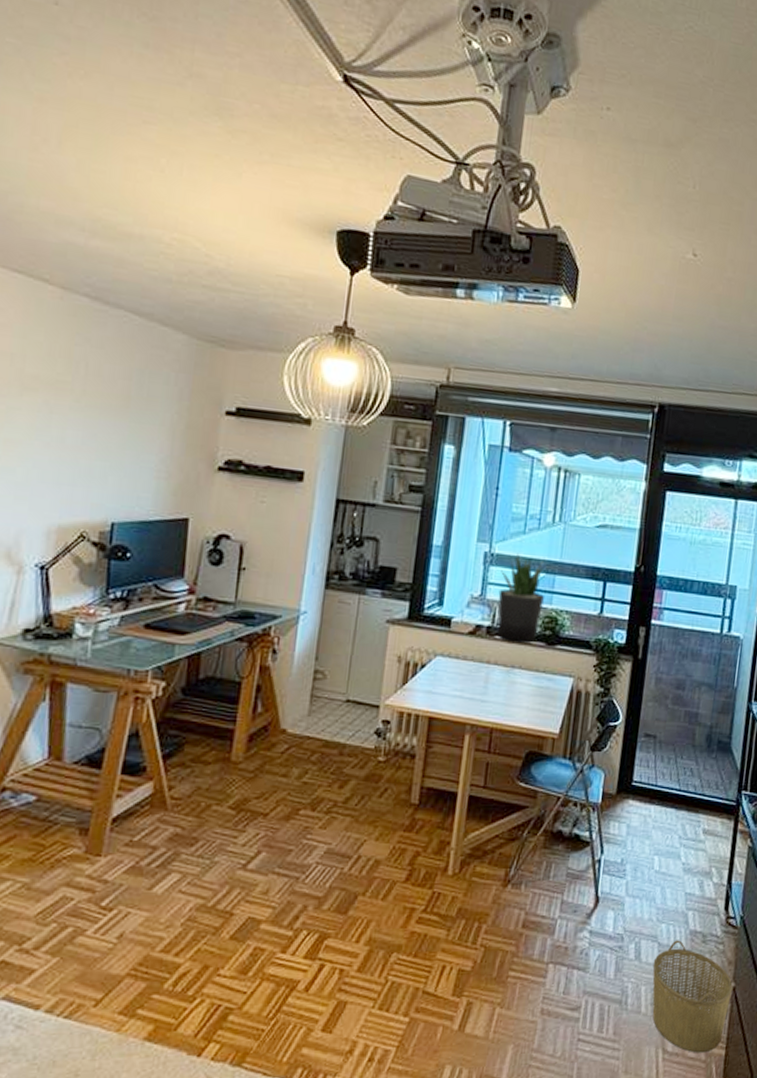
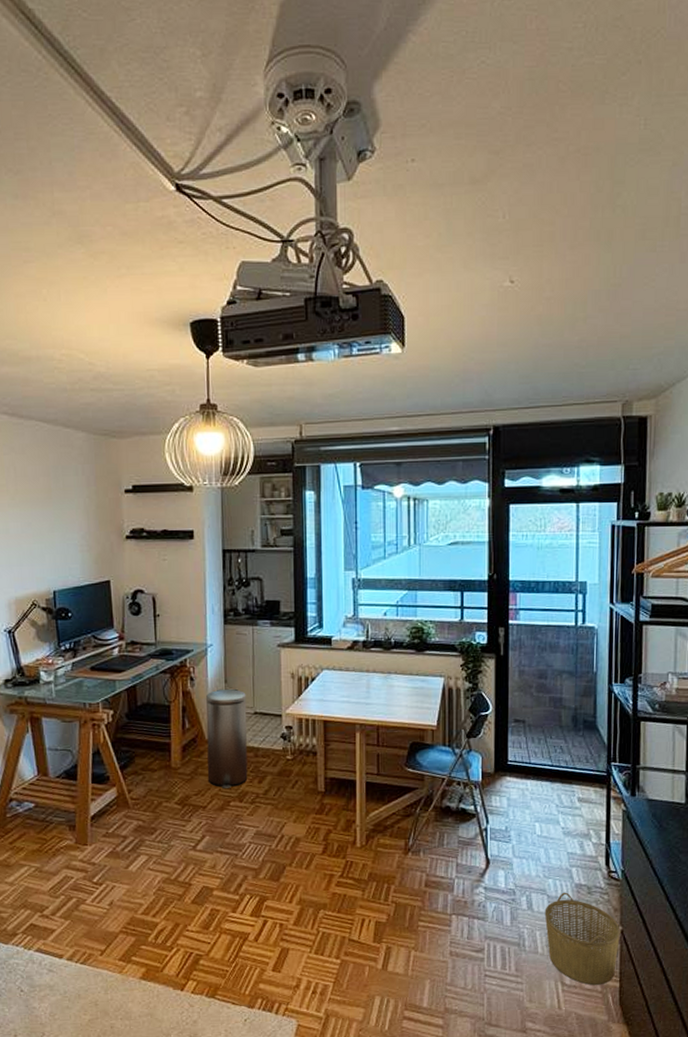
pedal bin: none [275,667,340,794] -> present [206,688,248,790]
planter: present [497,553,545,643] -> none [368,576,410,652]

